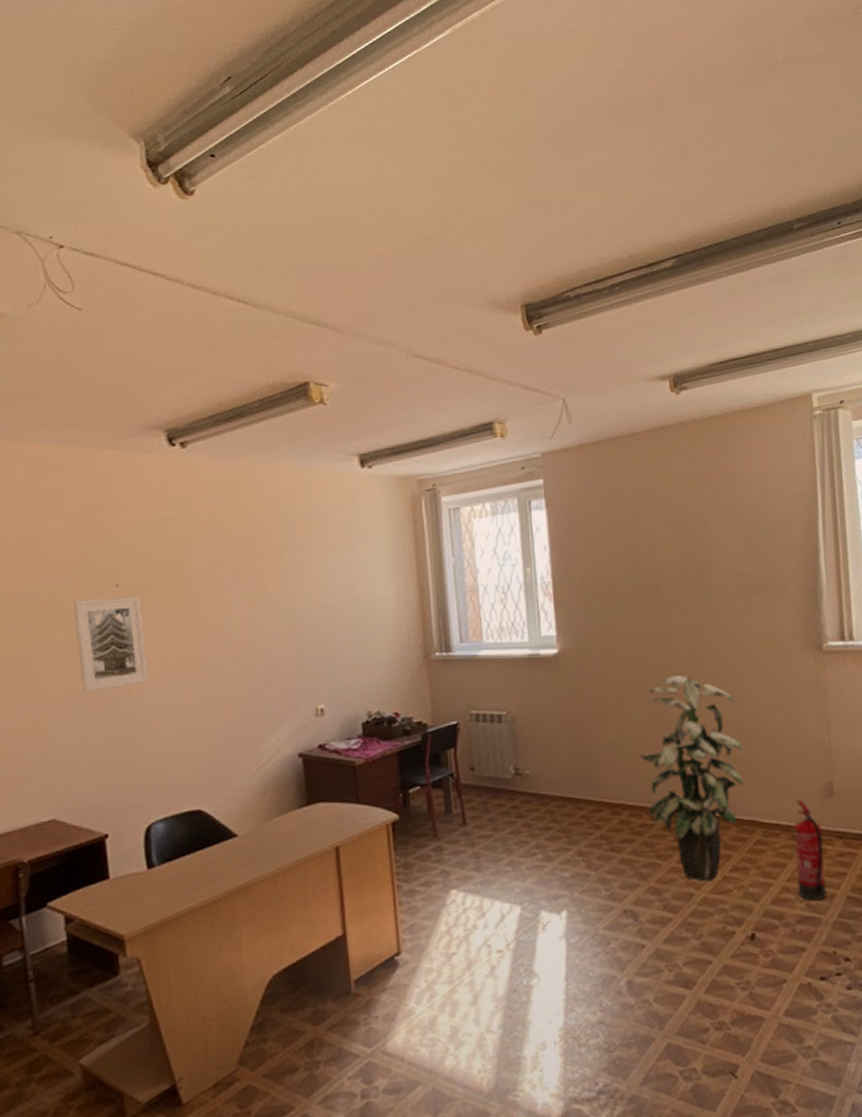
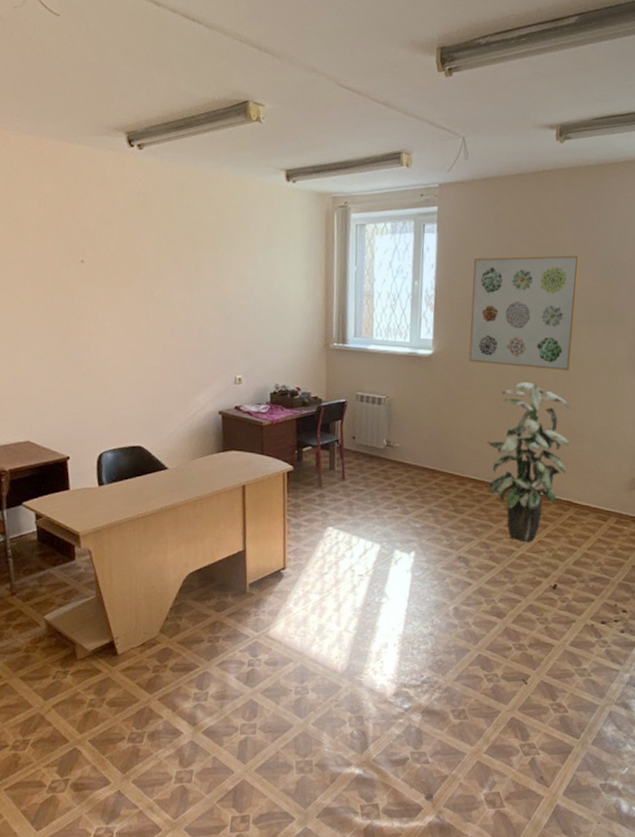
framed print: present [73,596,148,693] -> none [46,270,105,346]
wall art: none [594,518,728,658] -> present [468,255,579,371]
fire extinguisher: present [794,800,826,901] -> none [595,490,622,567]

